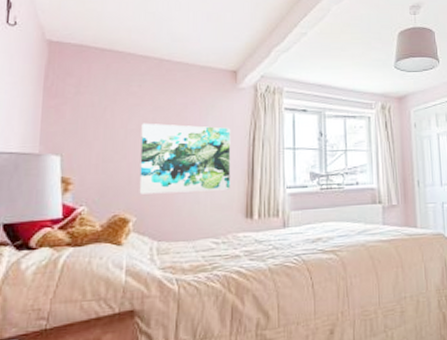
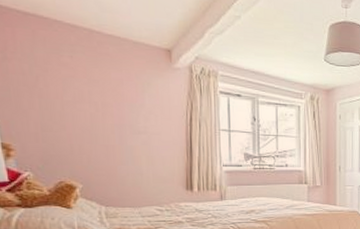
wall art: present [139,123,231,195] -> none [77,95,171,165]

